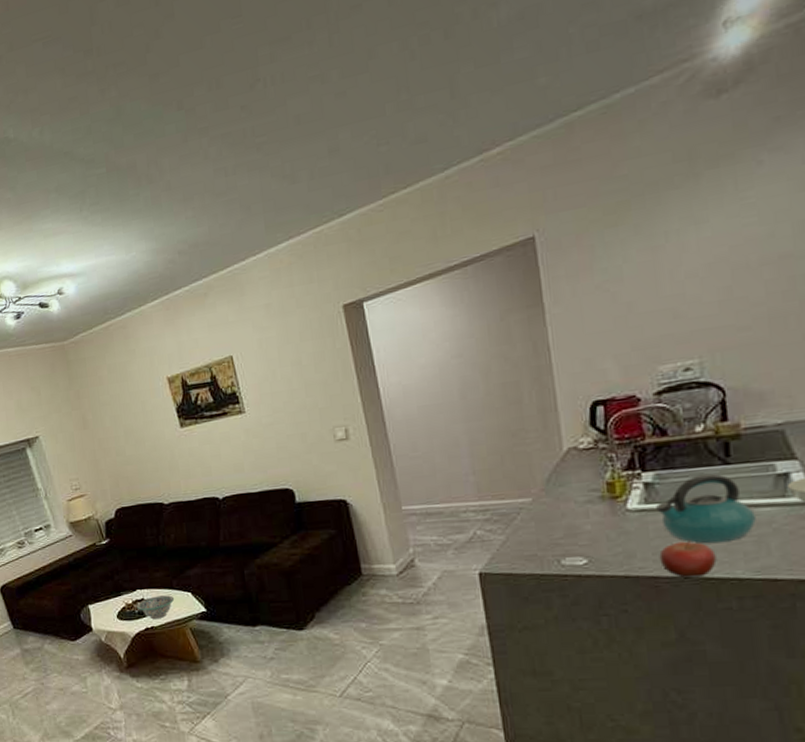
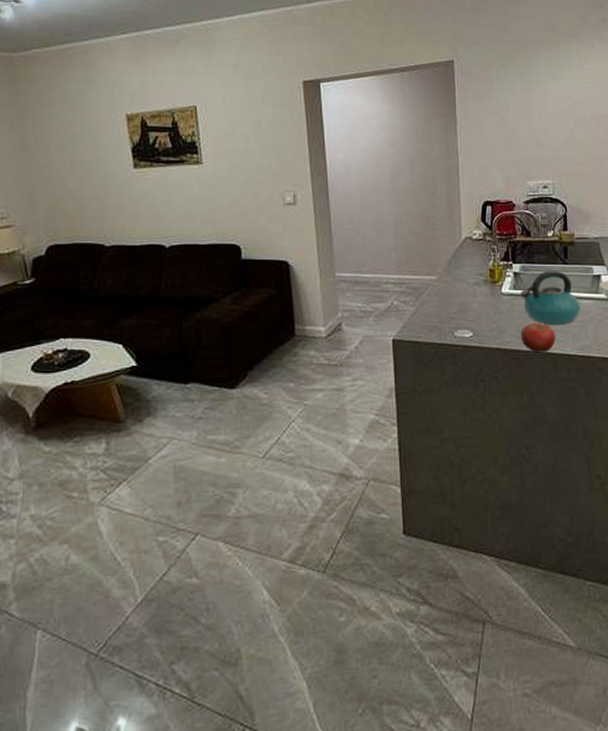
decorative bowl: present [137,595,175,620] -> none [58,346,103,373]

